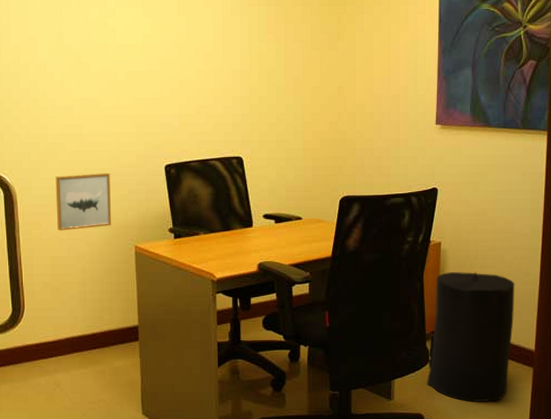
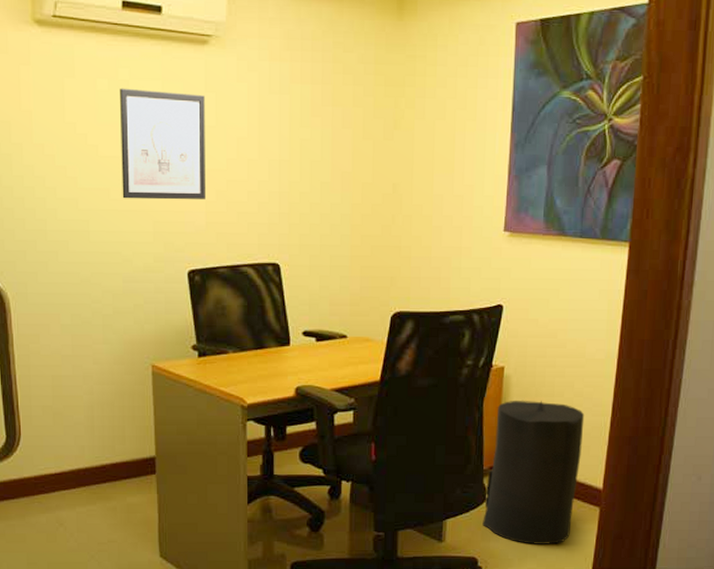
wall art: present [55,173,111,231] -> none [56,278,124,346]
wall art: none [108,15,179,106] -> present [120,88,205,200]

